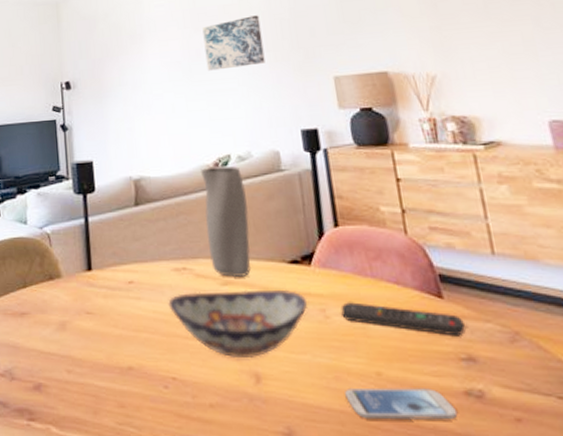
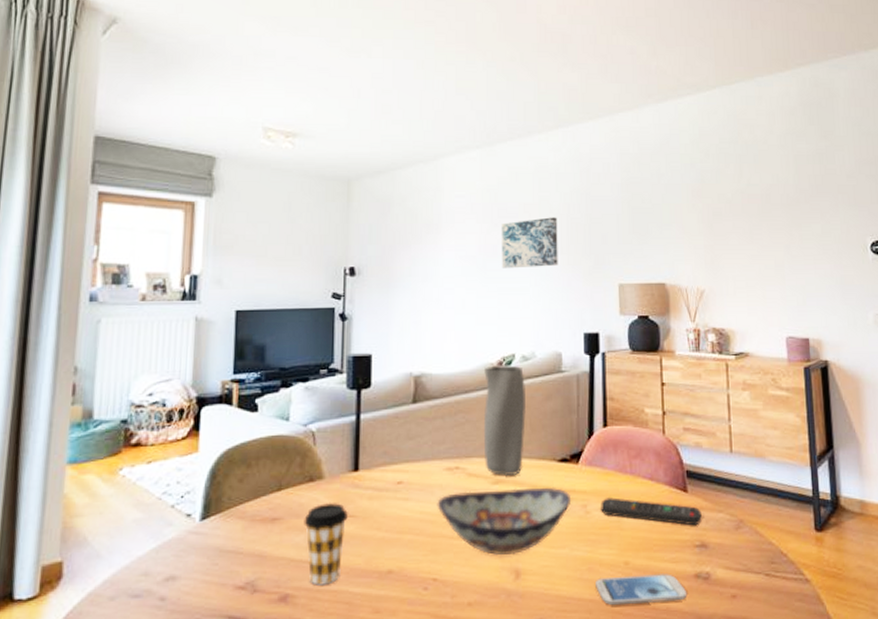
coffee cup: none [48,299,87,377] -> present [304,502,349,586]

